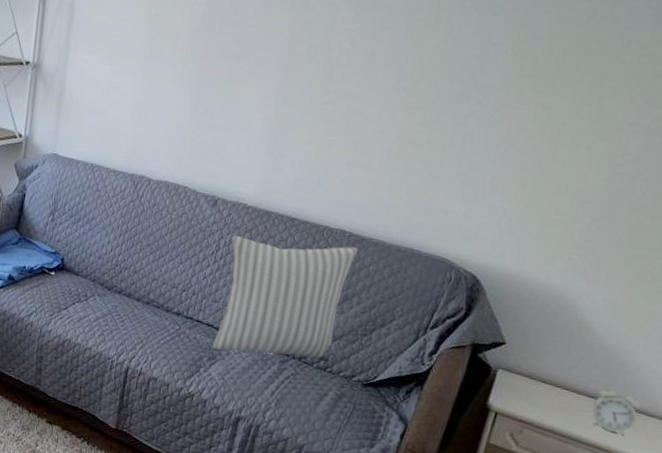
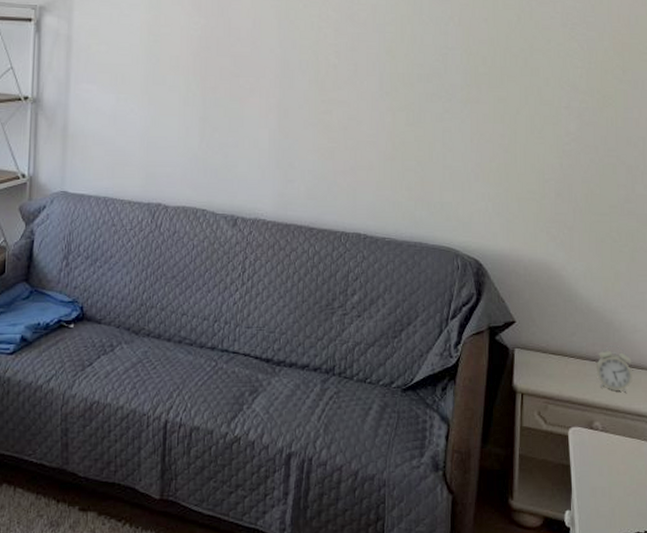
pillow: present [212,235,358,363] -> none [252,248,375,382]

